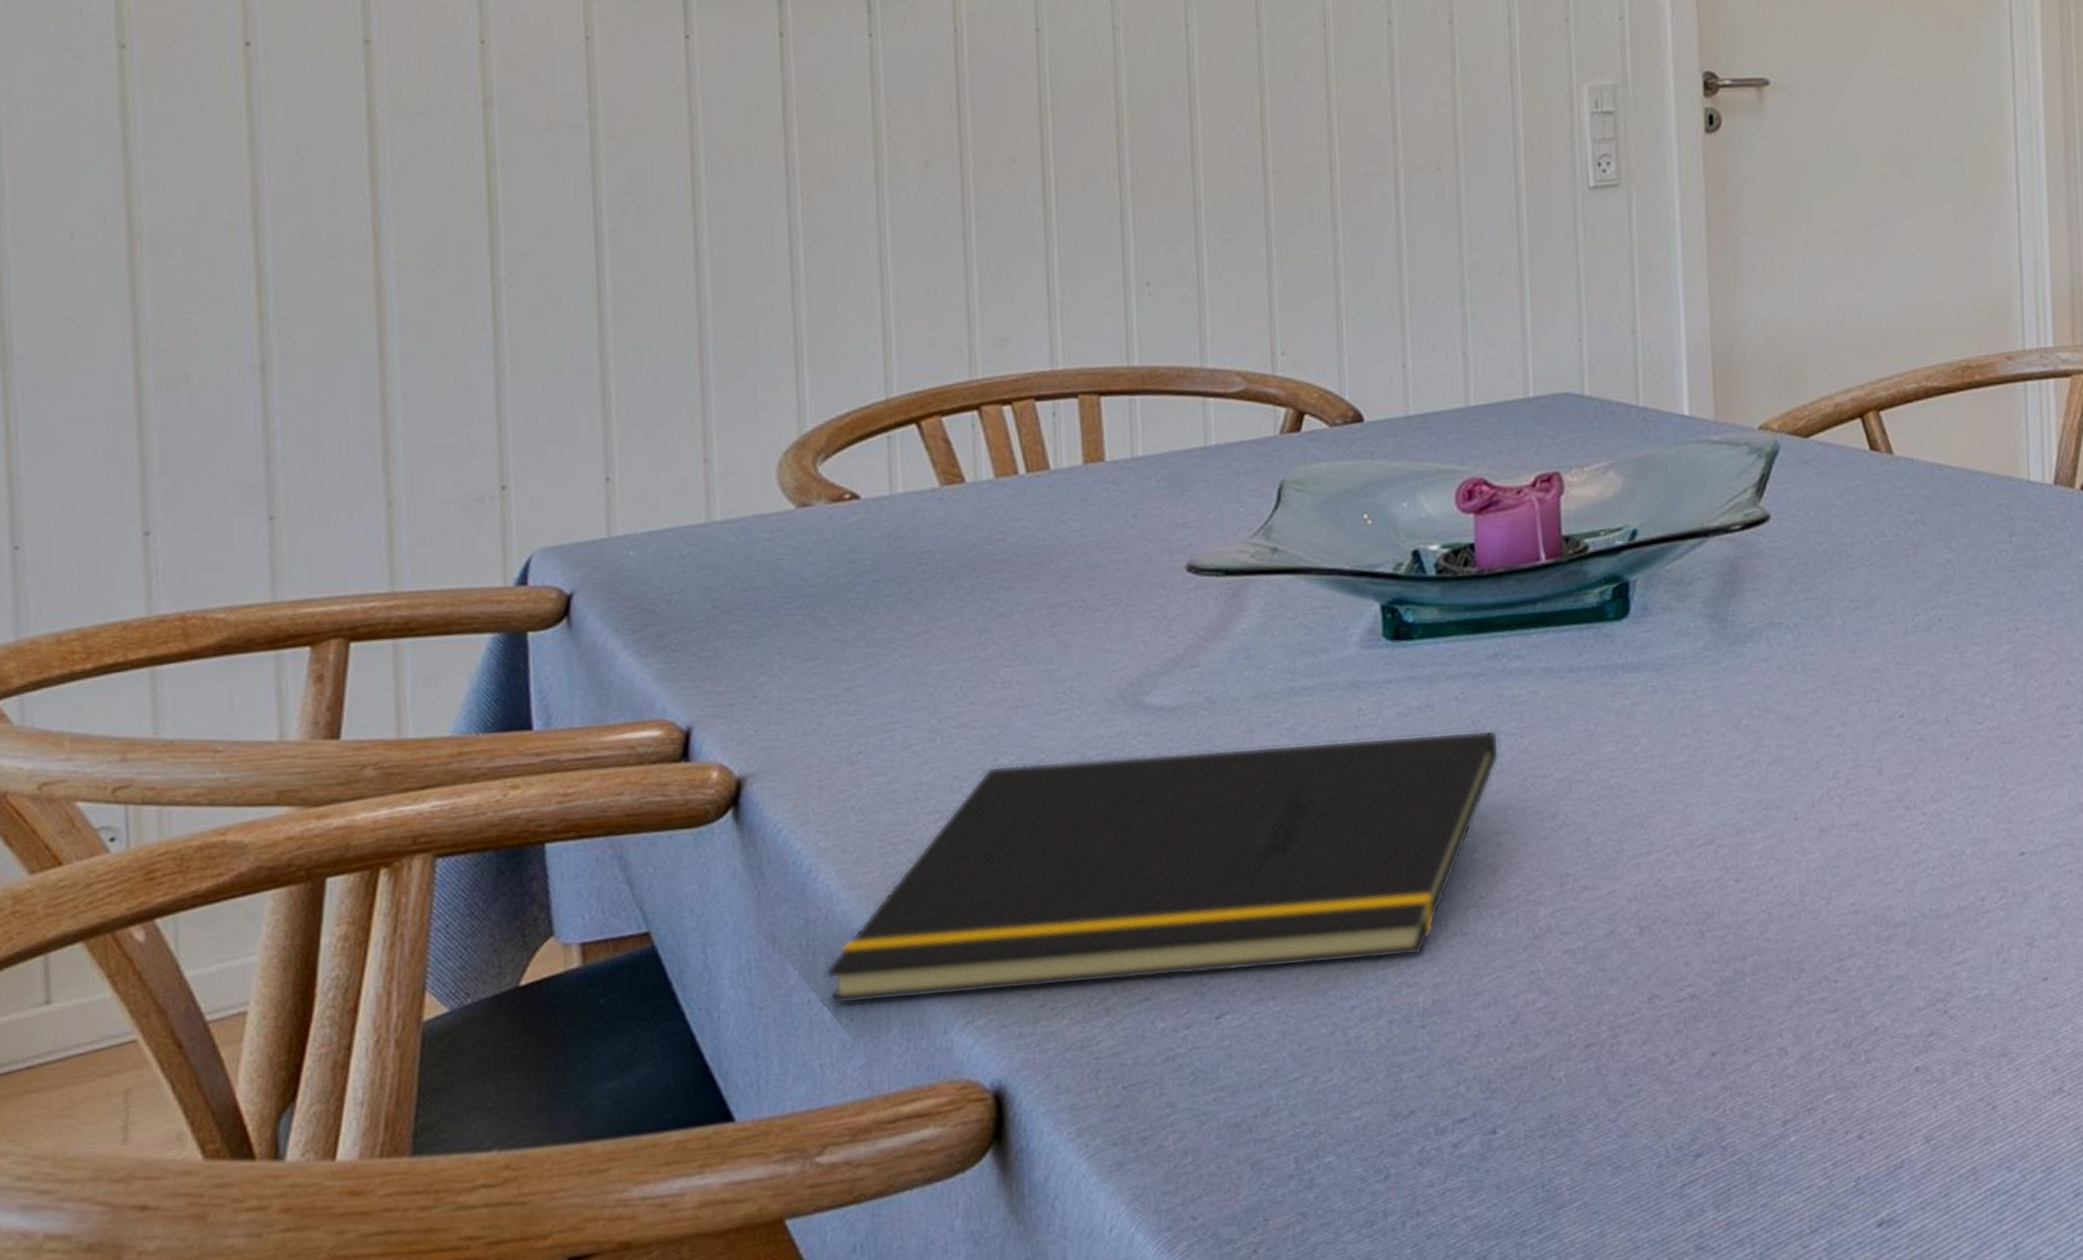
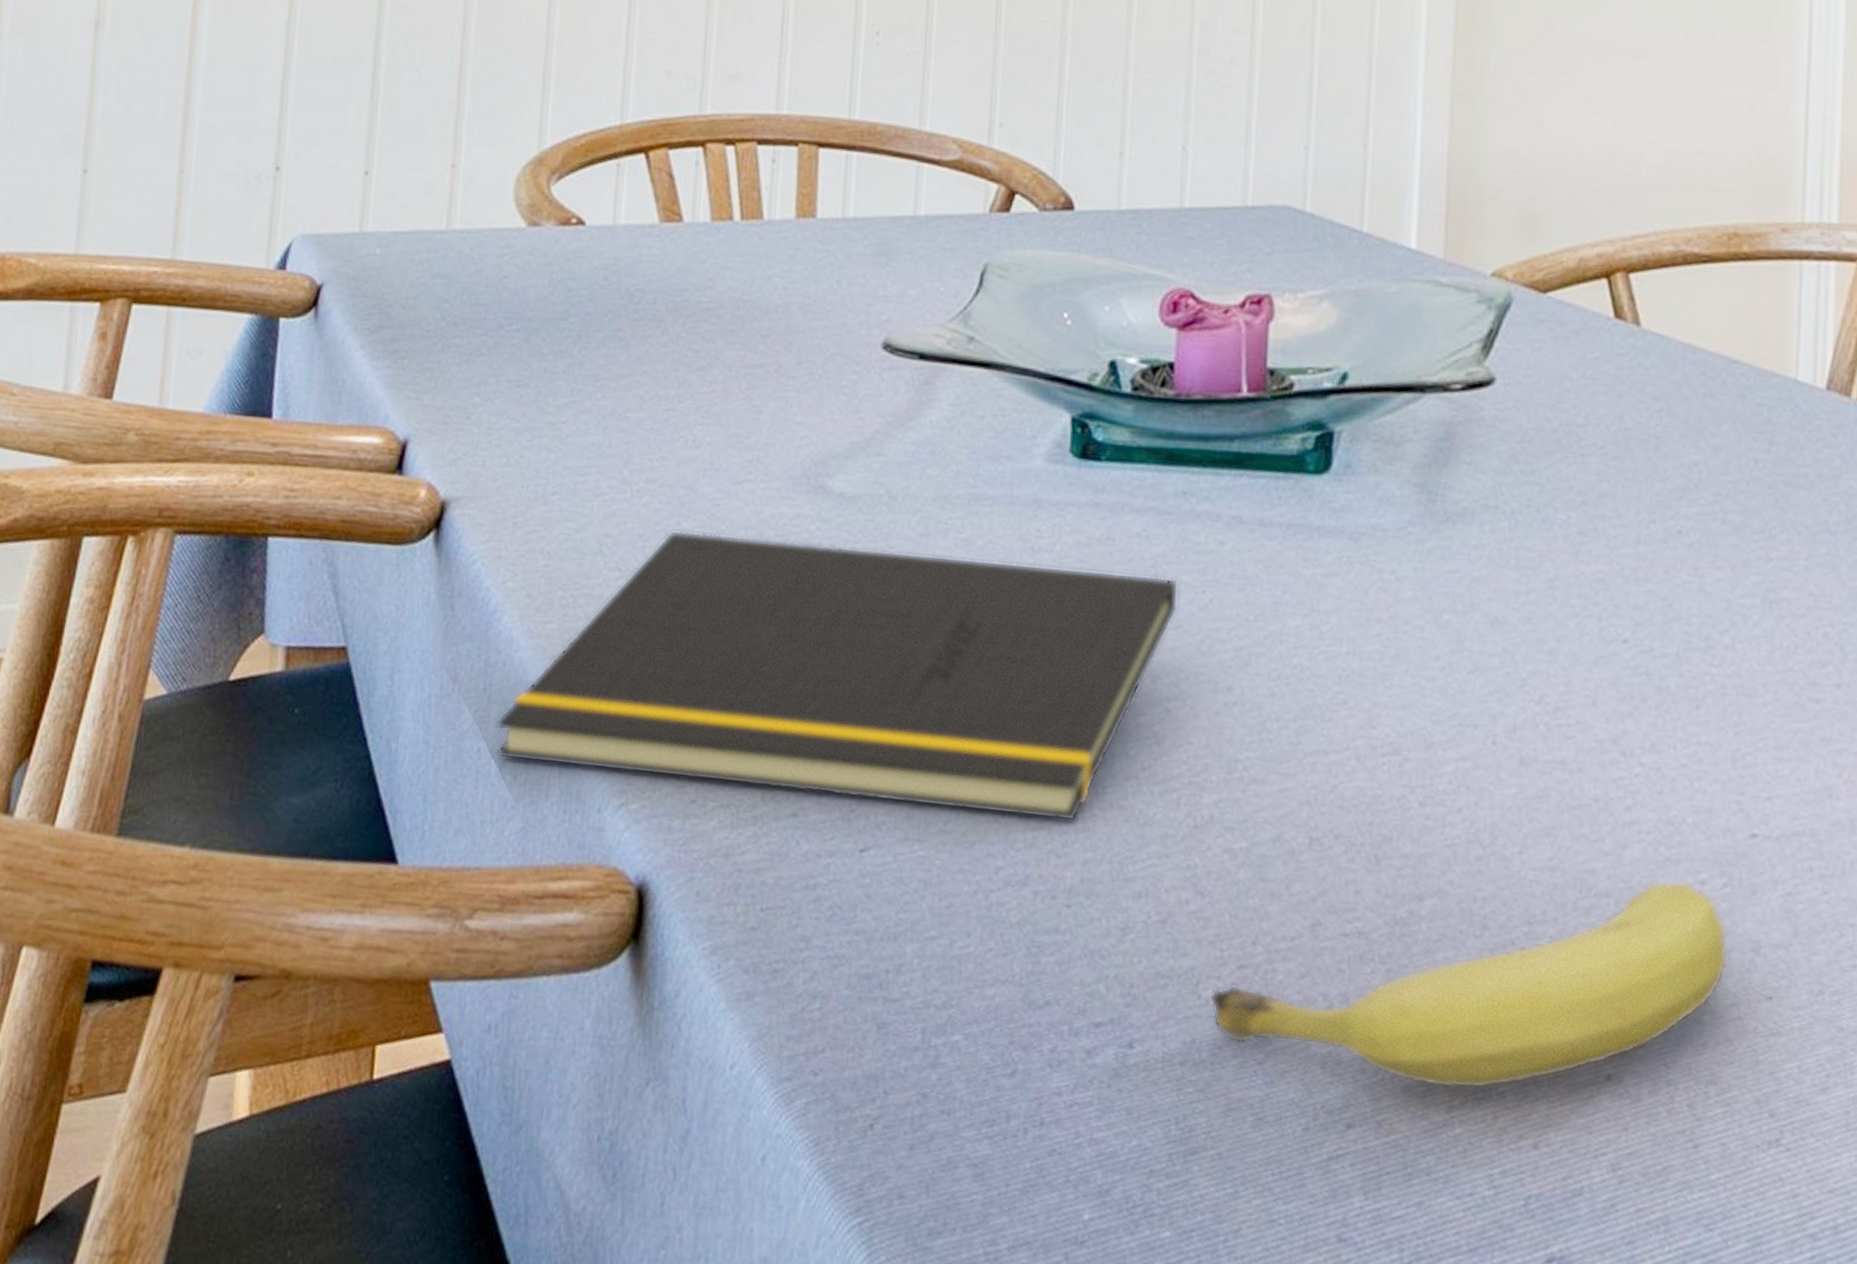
fruit: none [1563,900,2009,1111] -> present [1210,880,1729,1089]

